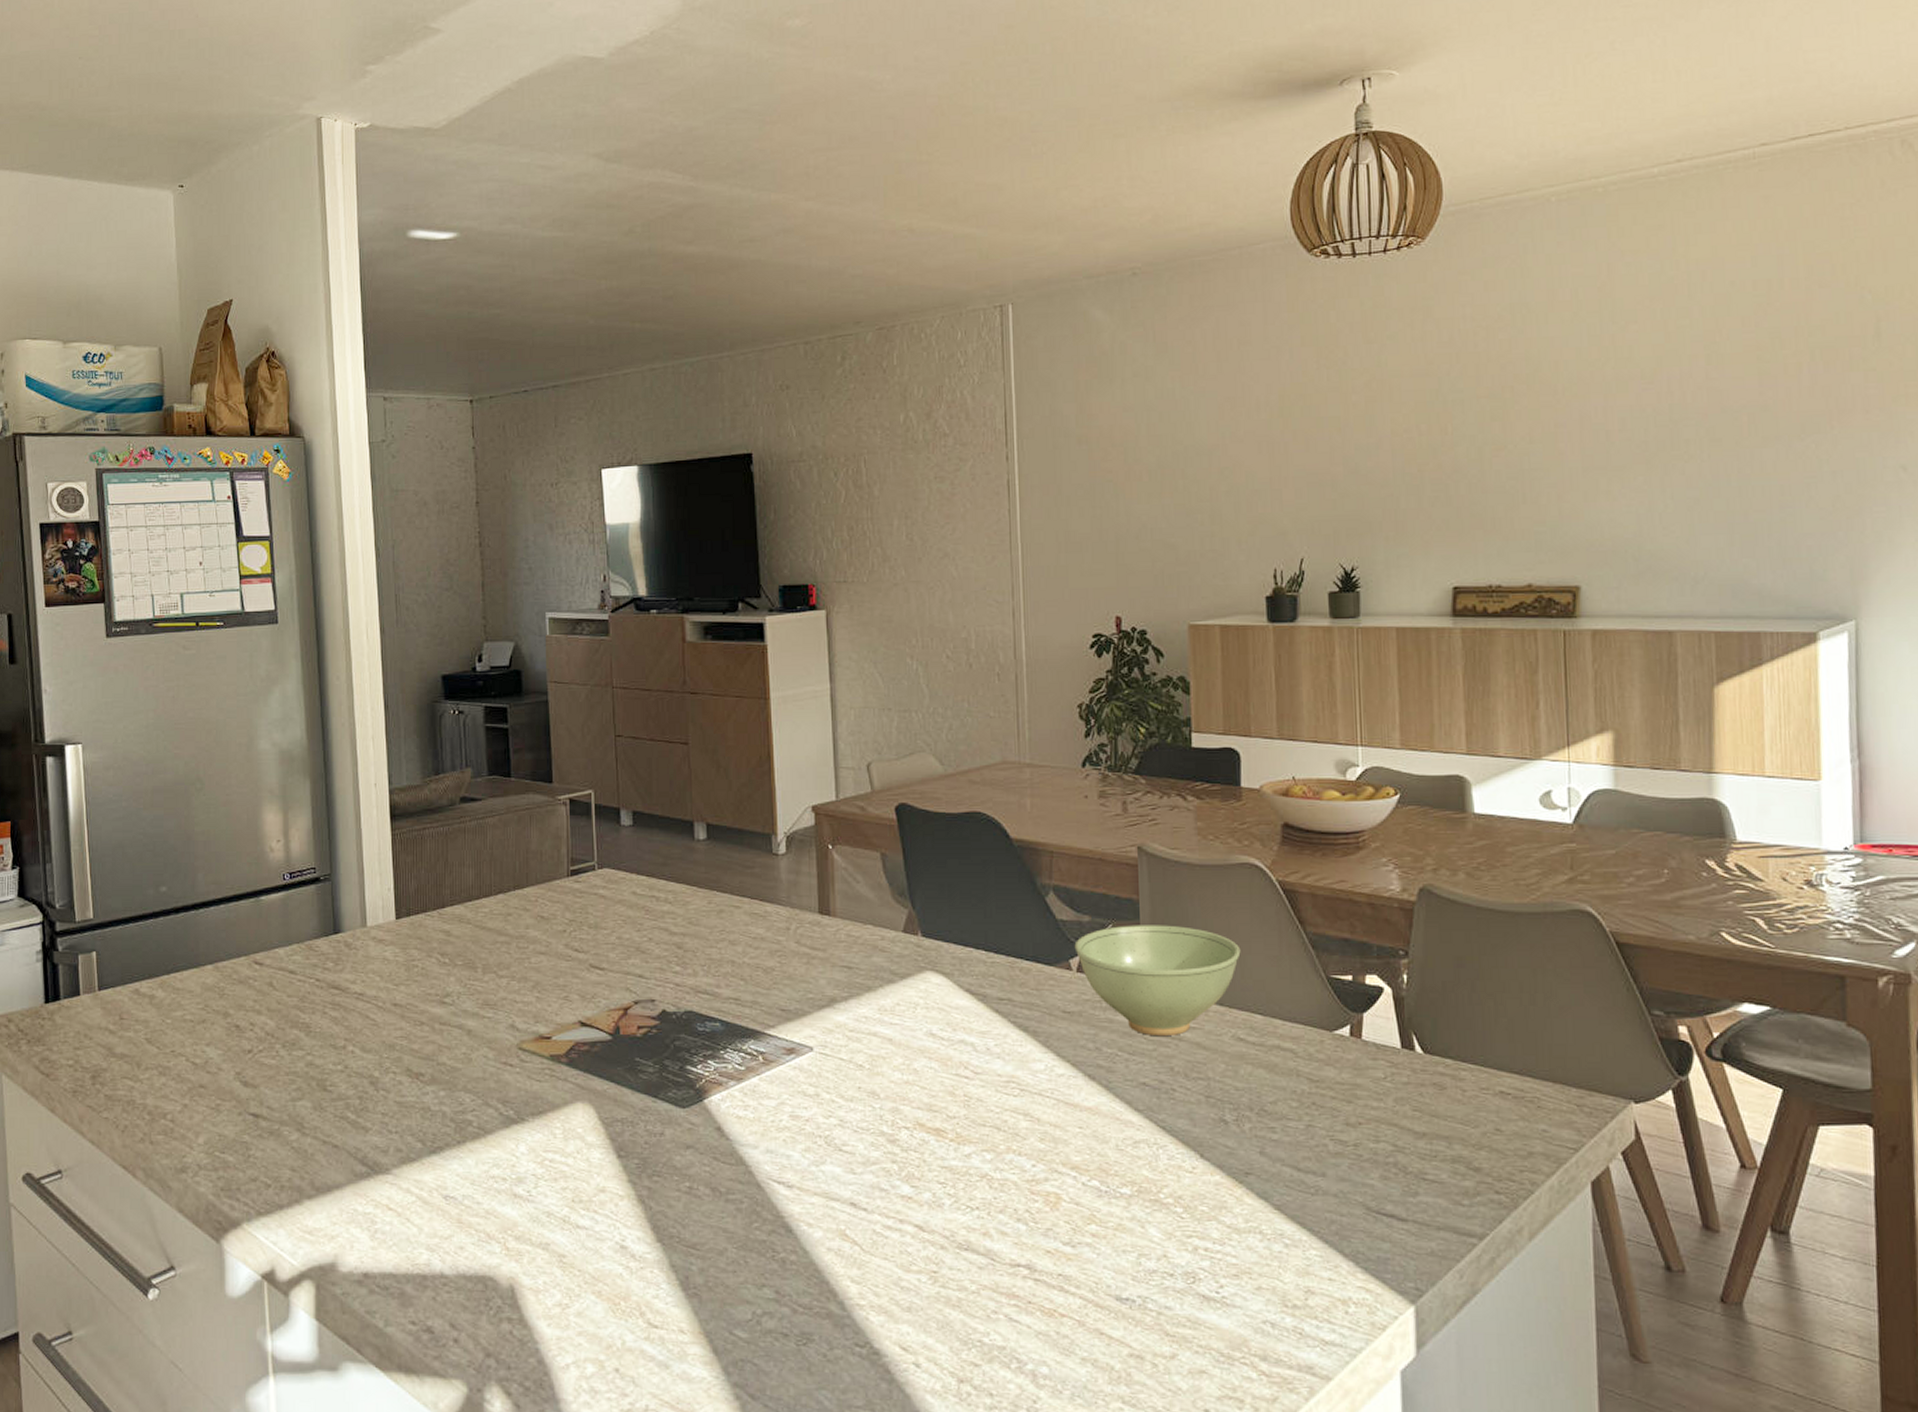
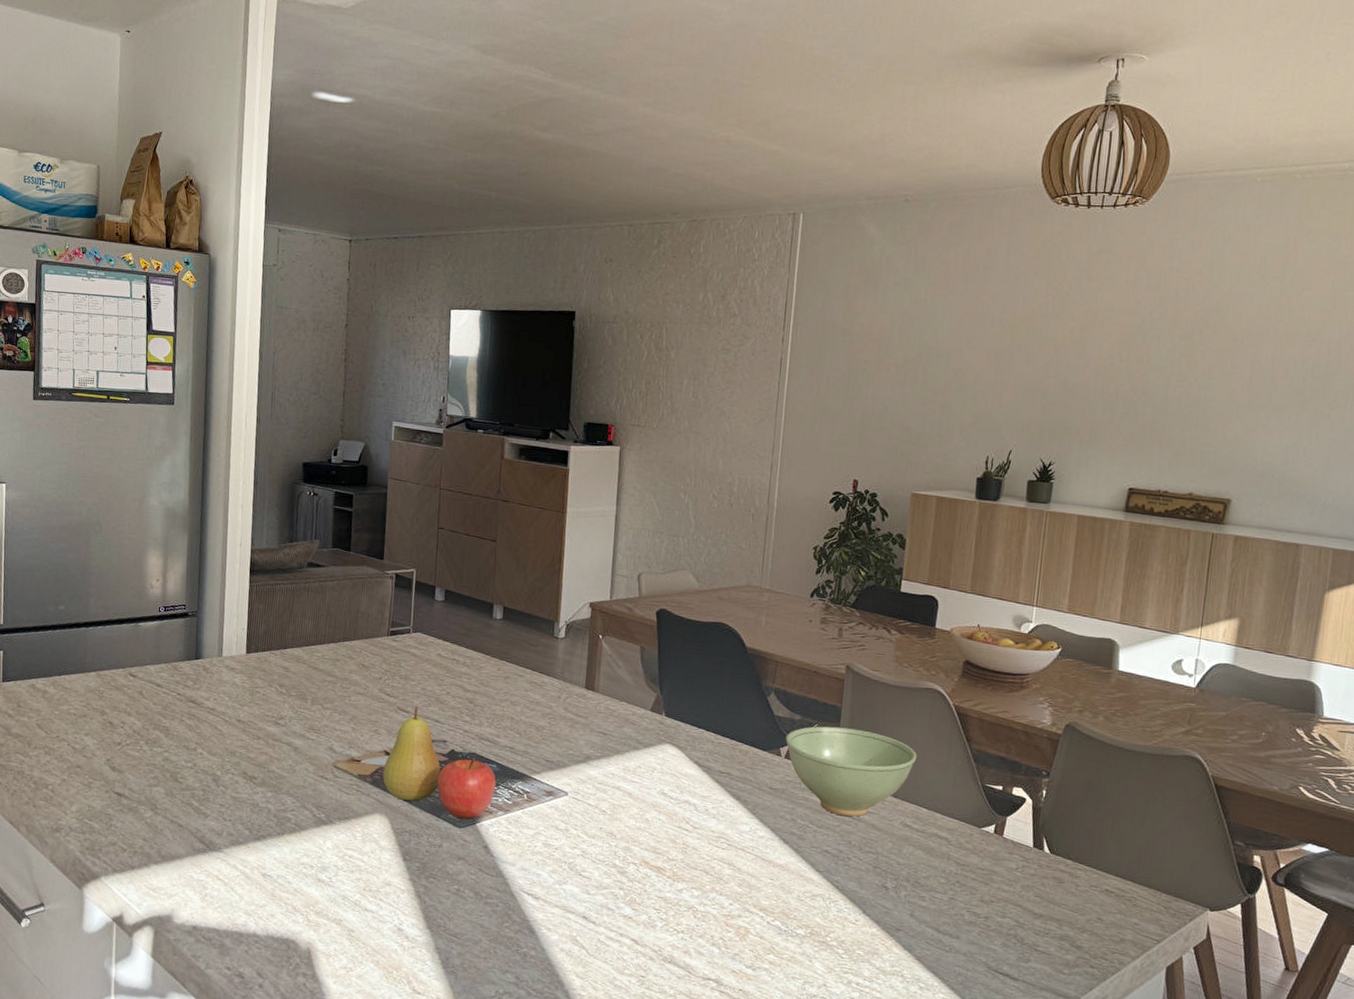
fruit: none [580,959,652,1081] -> present [383,705,441,801]
fruit: none [649,1016,722,1097] -> present [437,757,496,820]

